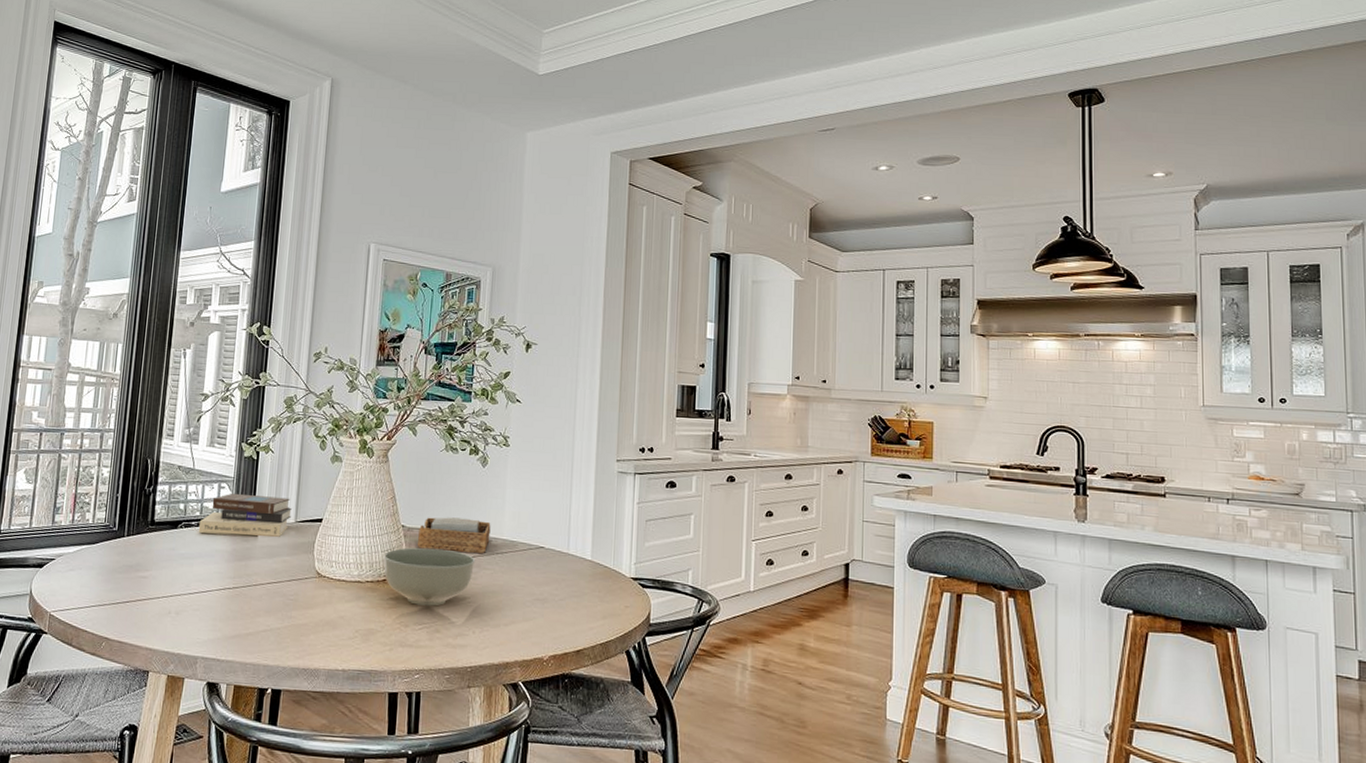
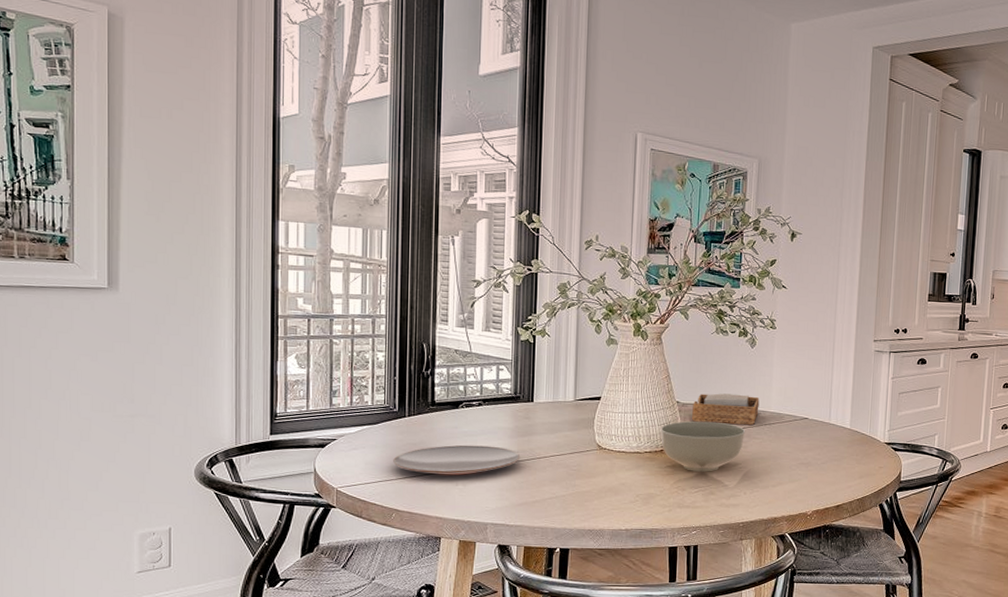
plate: none [108,568,237,602] -> present [393,444,521,475]
books: present [198,493,292,537] -> none [479,374,570,415]

